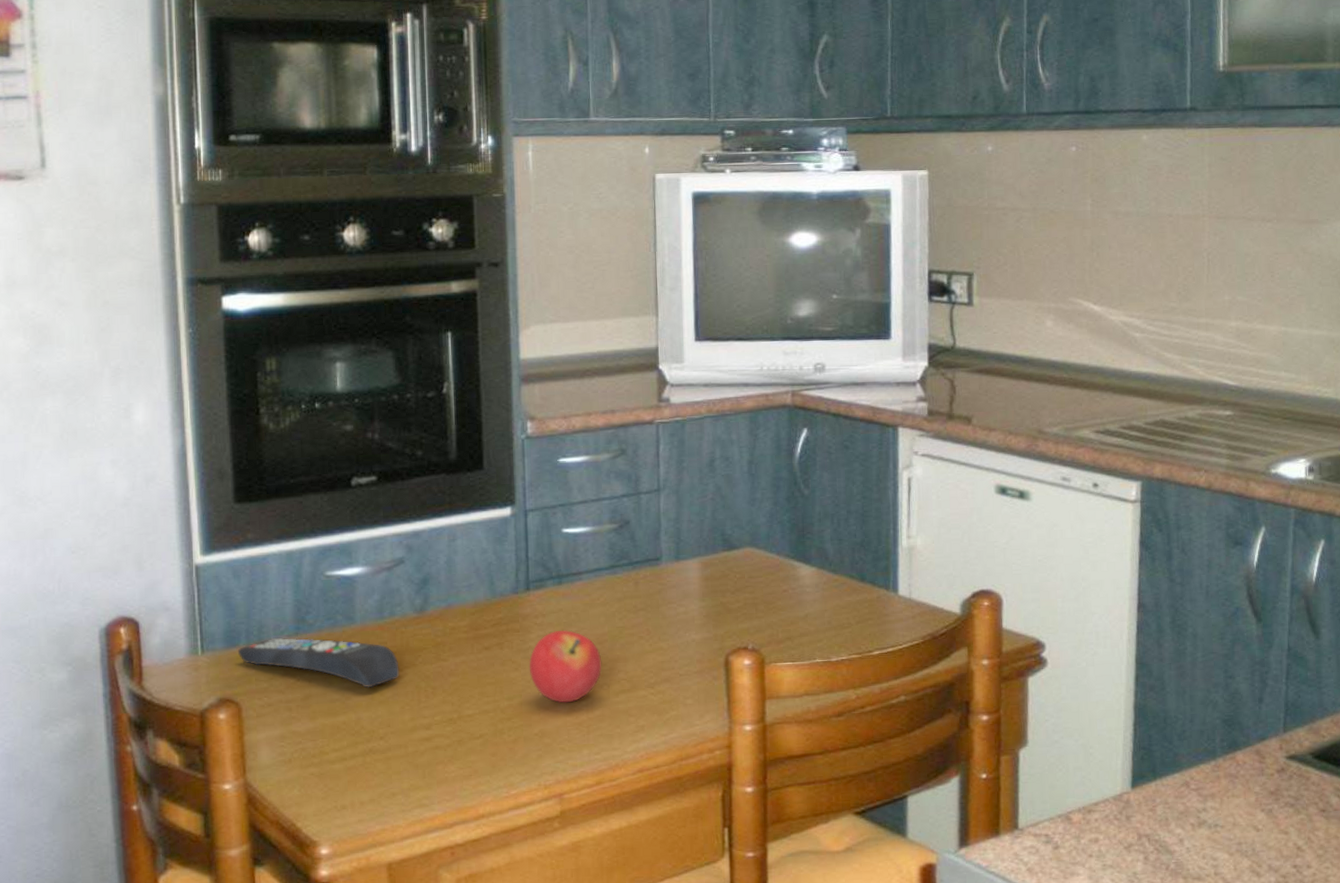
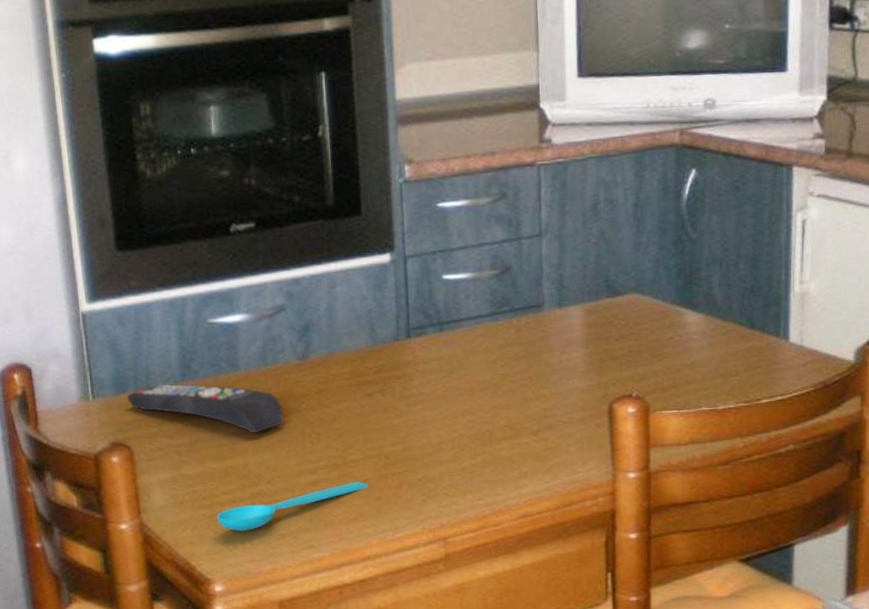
spoon: none [326,736,484,790] -> present [217,481,369,531]
fruit: present [528,629,602,703] -> none [411,377,485,450]

